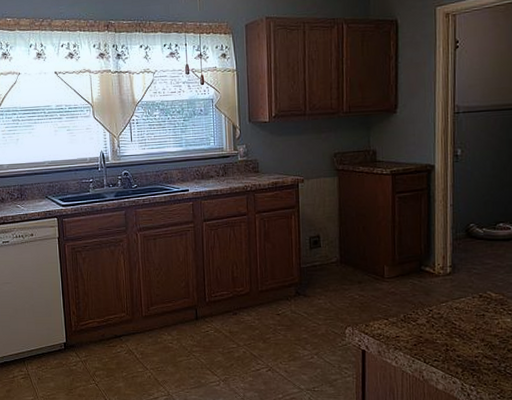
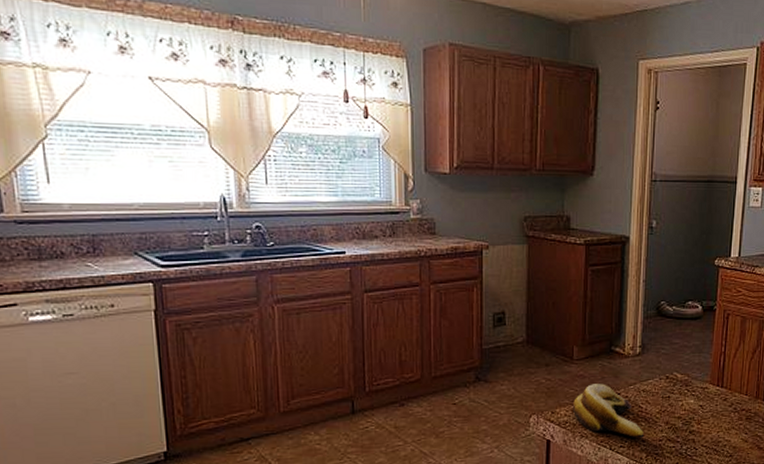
banana: none [385,300,458,353] -> present [572,383,644,438]

